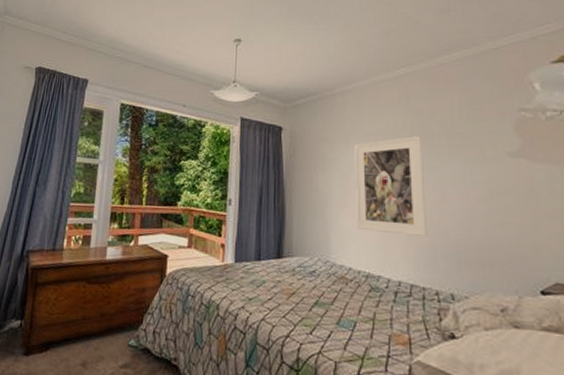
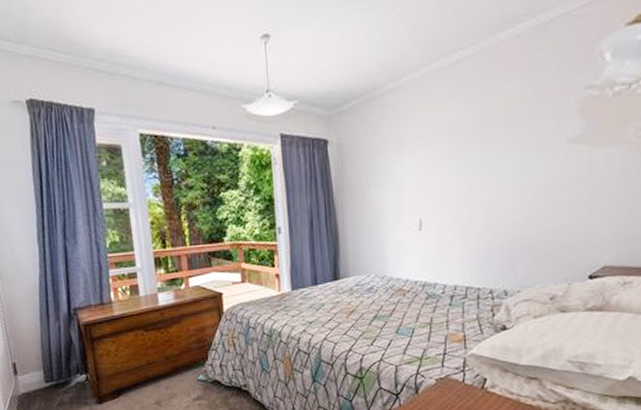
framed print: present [354,136,428,238] -> none [407,132,484,242]

